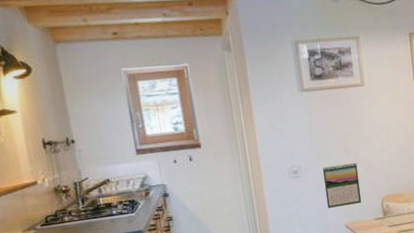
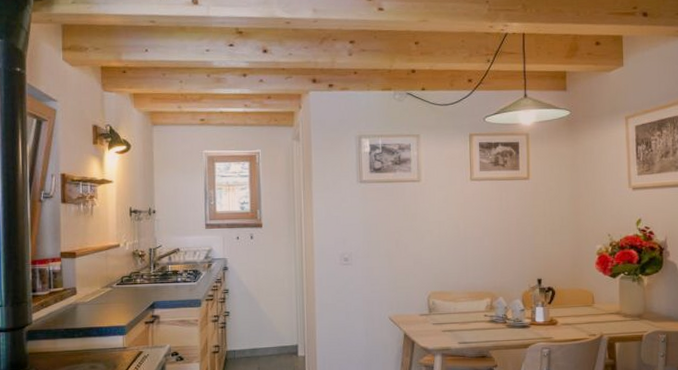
calendar: present [322,162,362,208] -> none [372,255,408,298]

